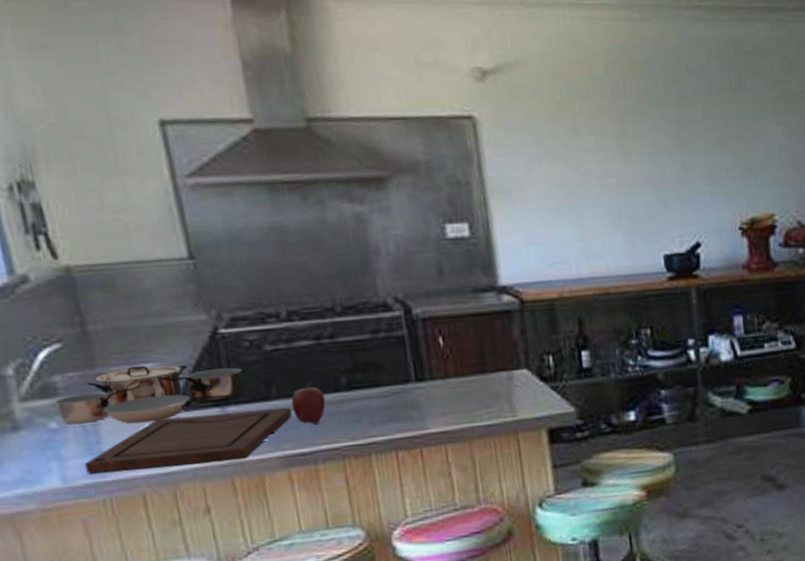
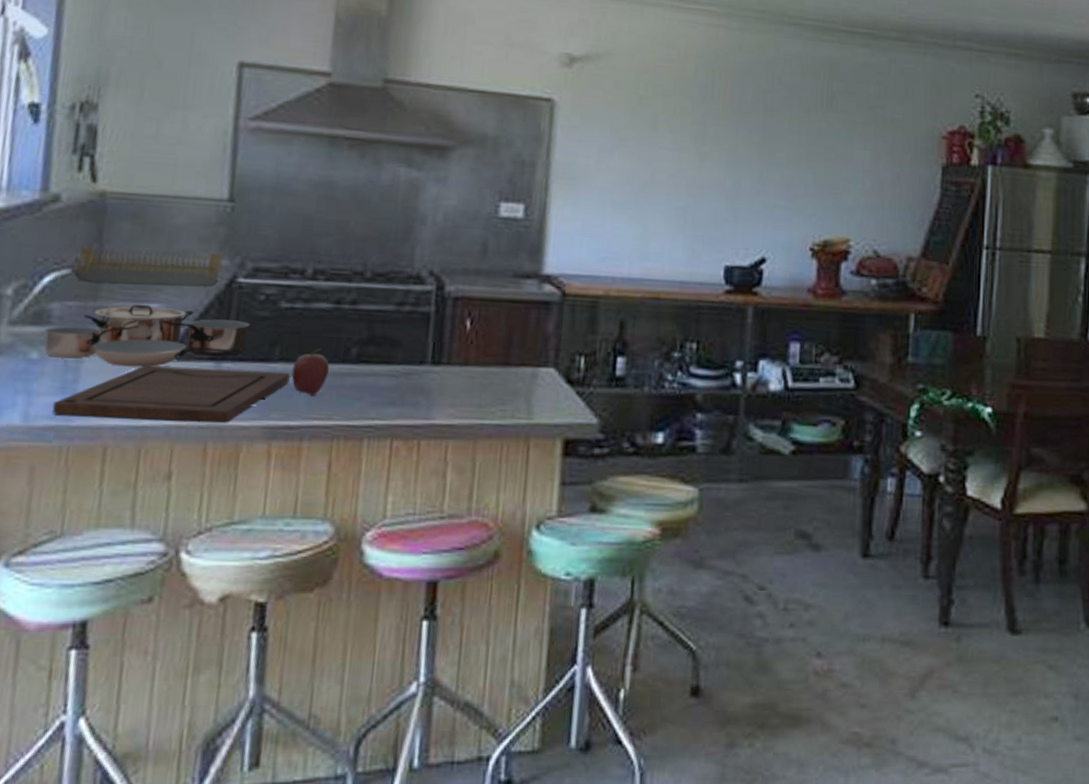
dish rack: none [63,309,202,353] -> present [73,247,223,287]

